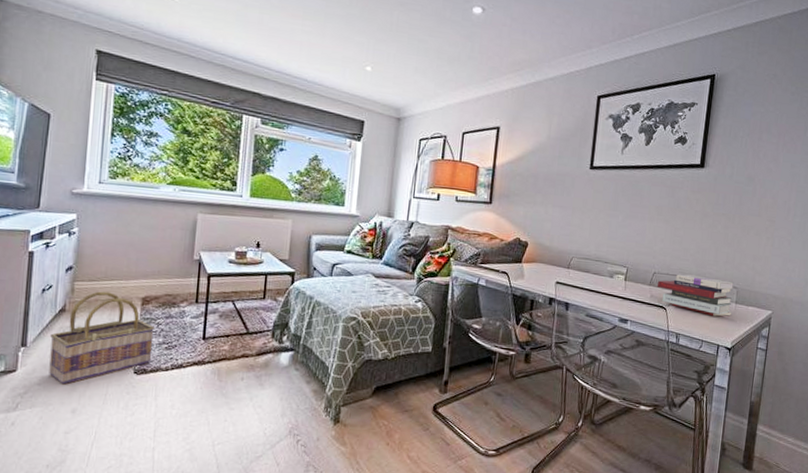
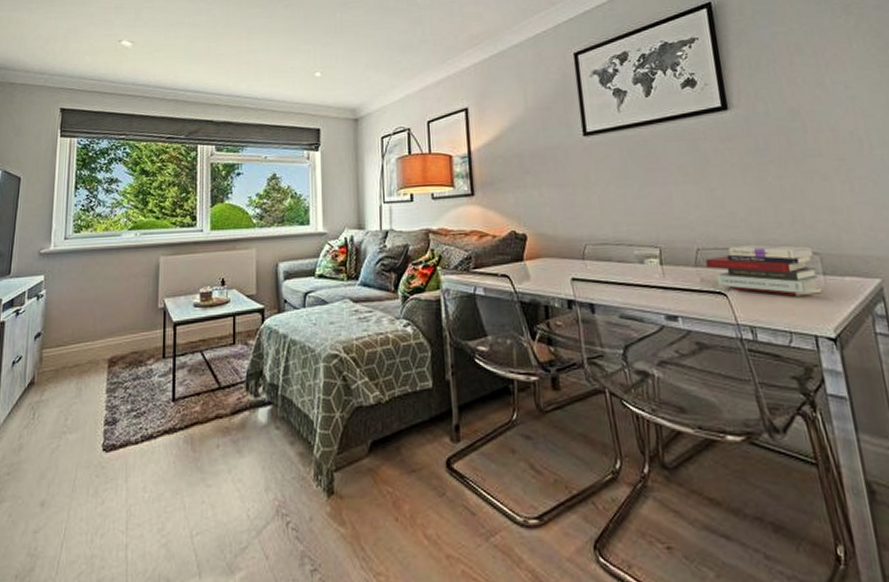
basket: present [49,291,155,385] -> none [18,357,122,472]

